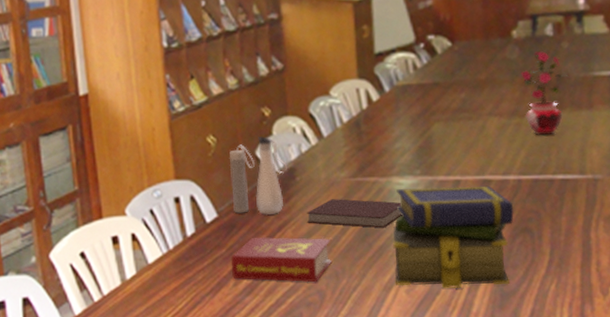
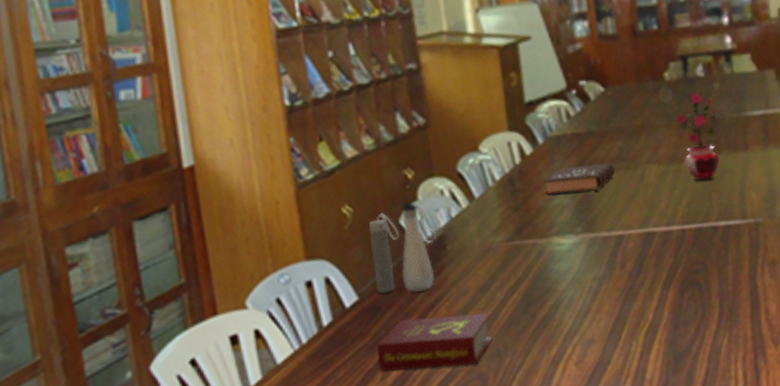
notebook: present [307,199,402,228] -> none [461,264,566,298]
book: none [387,112,457,138] -> present [542,163,616,195]
stack of books: present [393,186,514,288] -> none [557,239,683,359]

